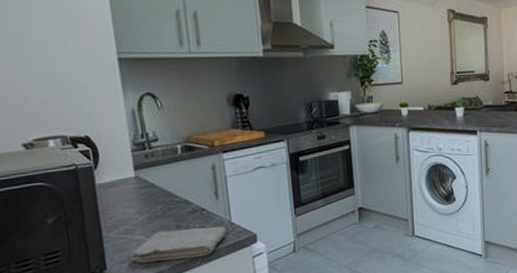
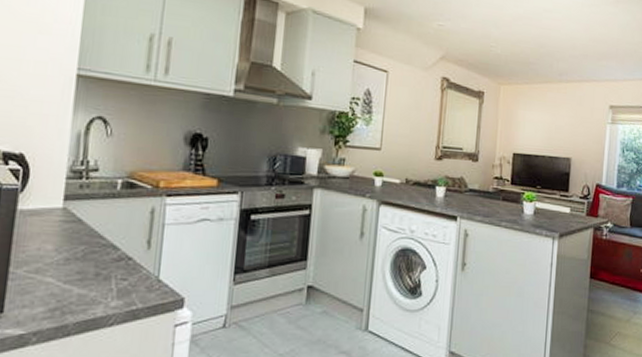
washcloth: present [129,226,227,263] -> none [32,277,152,314]

